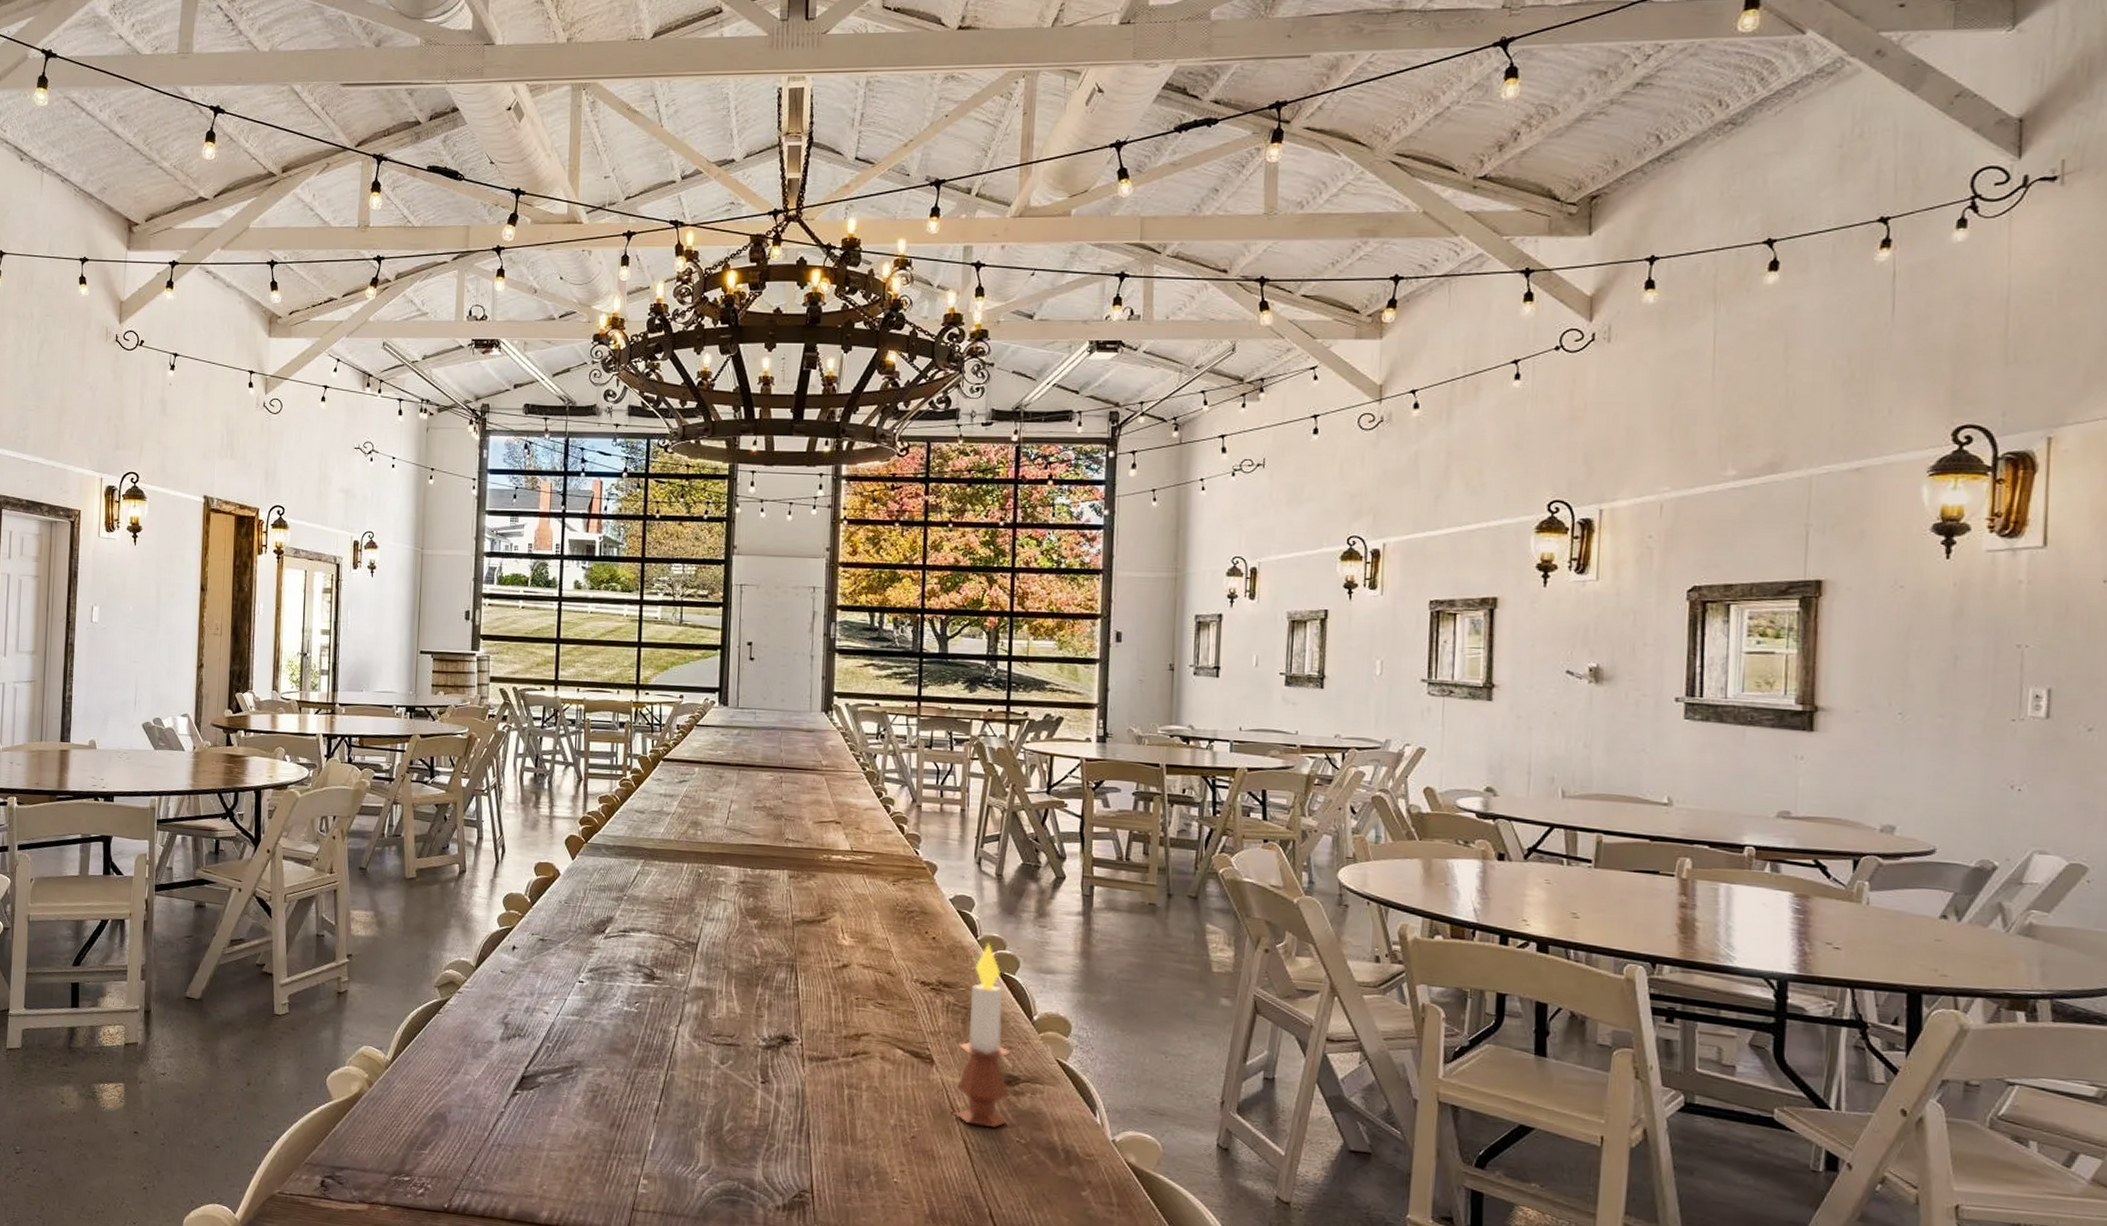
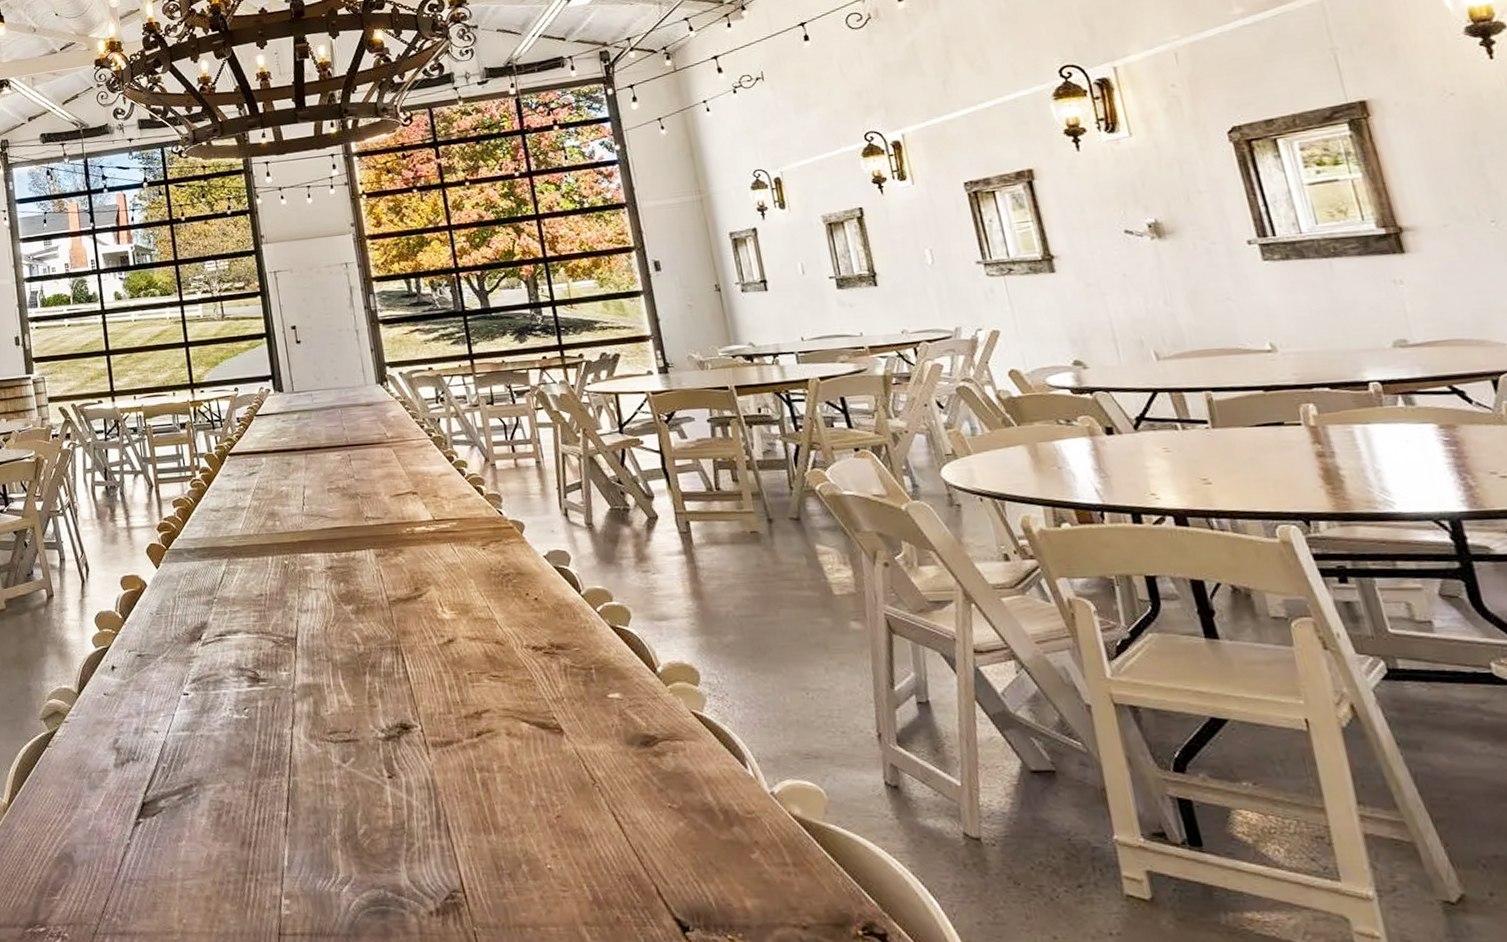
candle: present [955,943,1011,1127] -> none [584,596,655,795]

